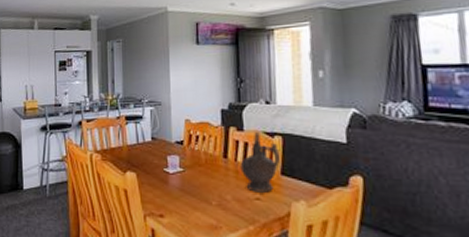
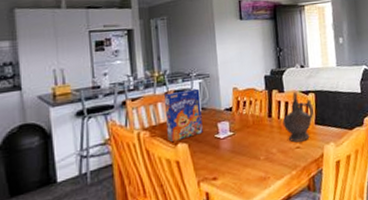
cereal box: none [117,116,152,168] -> present [165,88,203,142]

